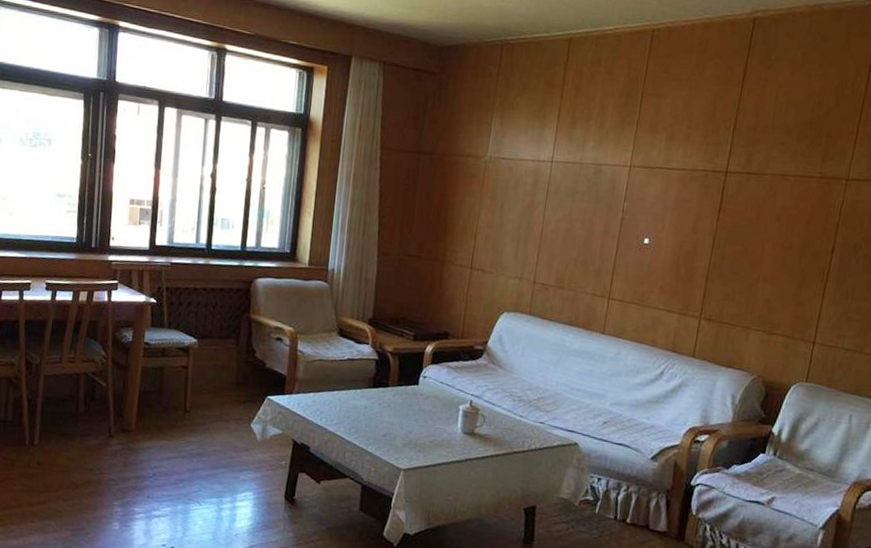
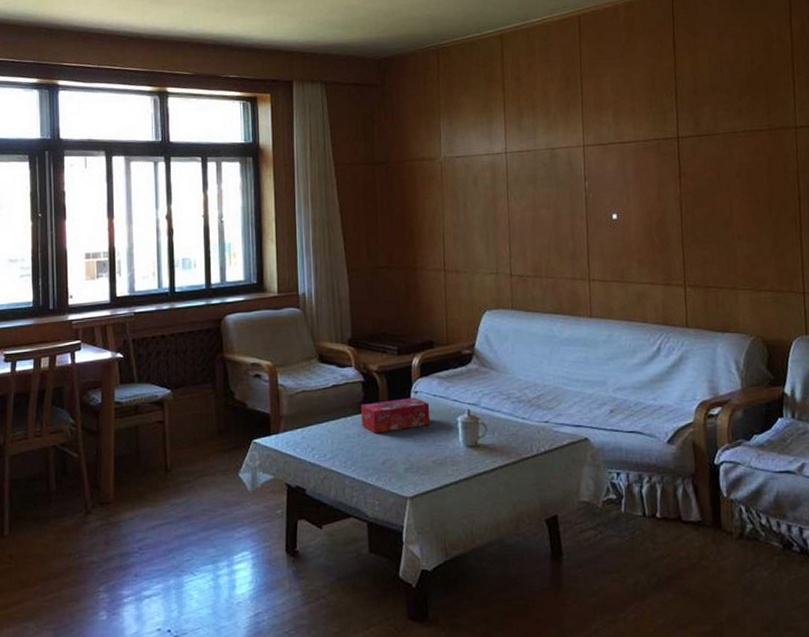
tissue box: none [370,380,436,409] -> present [361,398,431,433]

